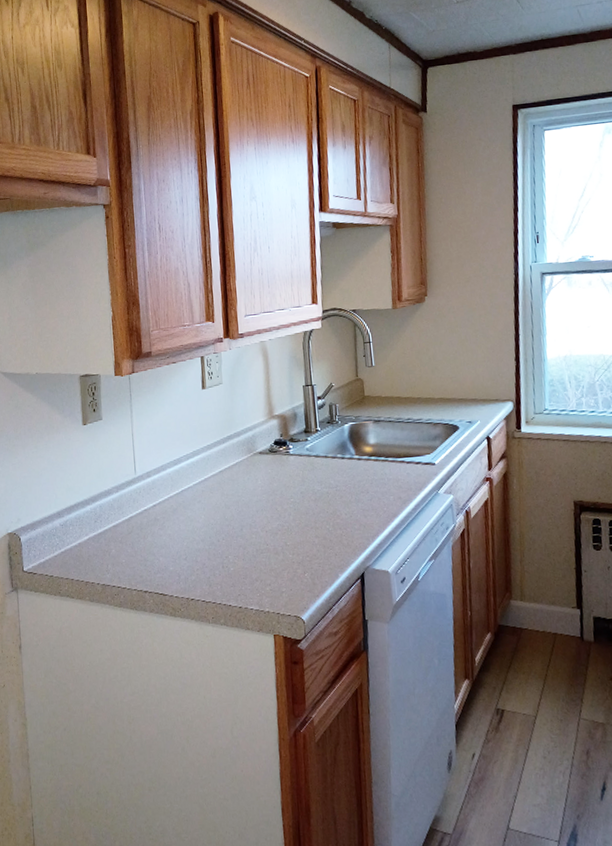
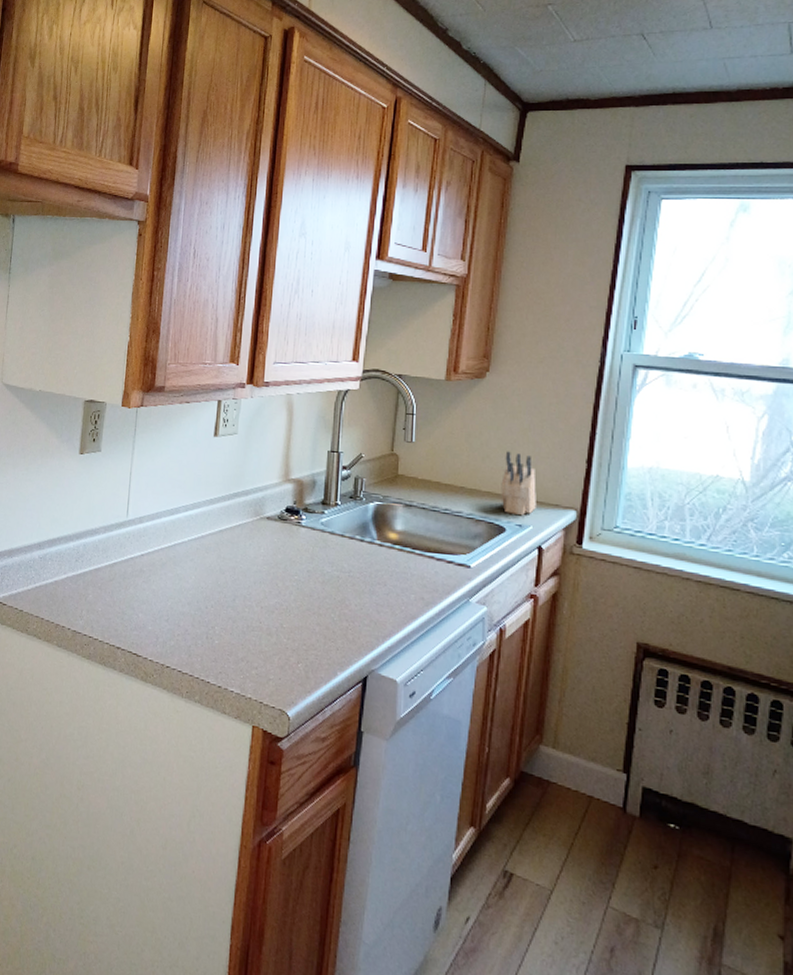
knife block: none [450,361,481,414] -> present [501,451,537,516]

